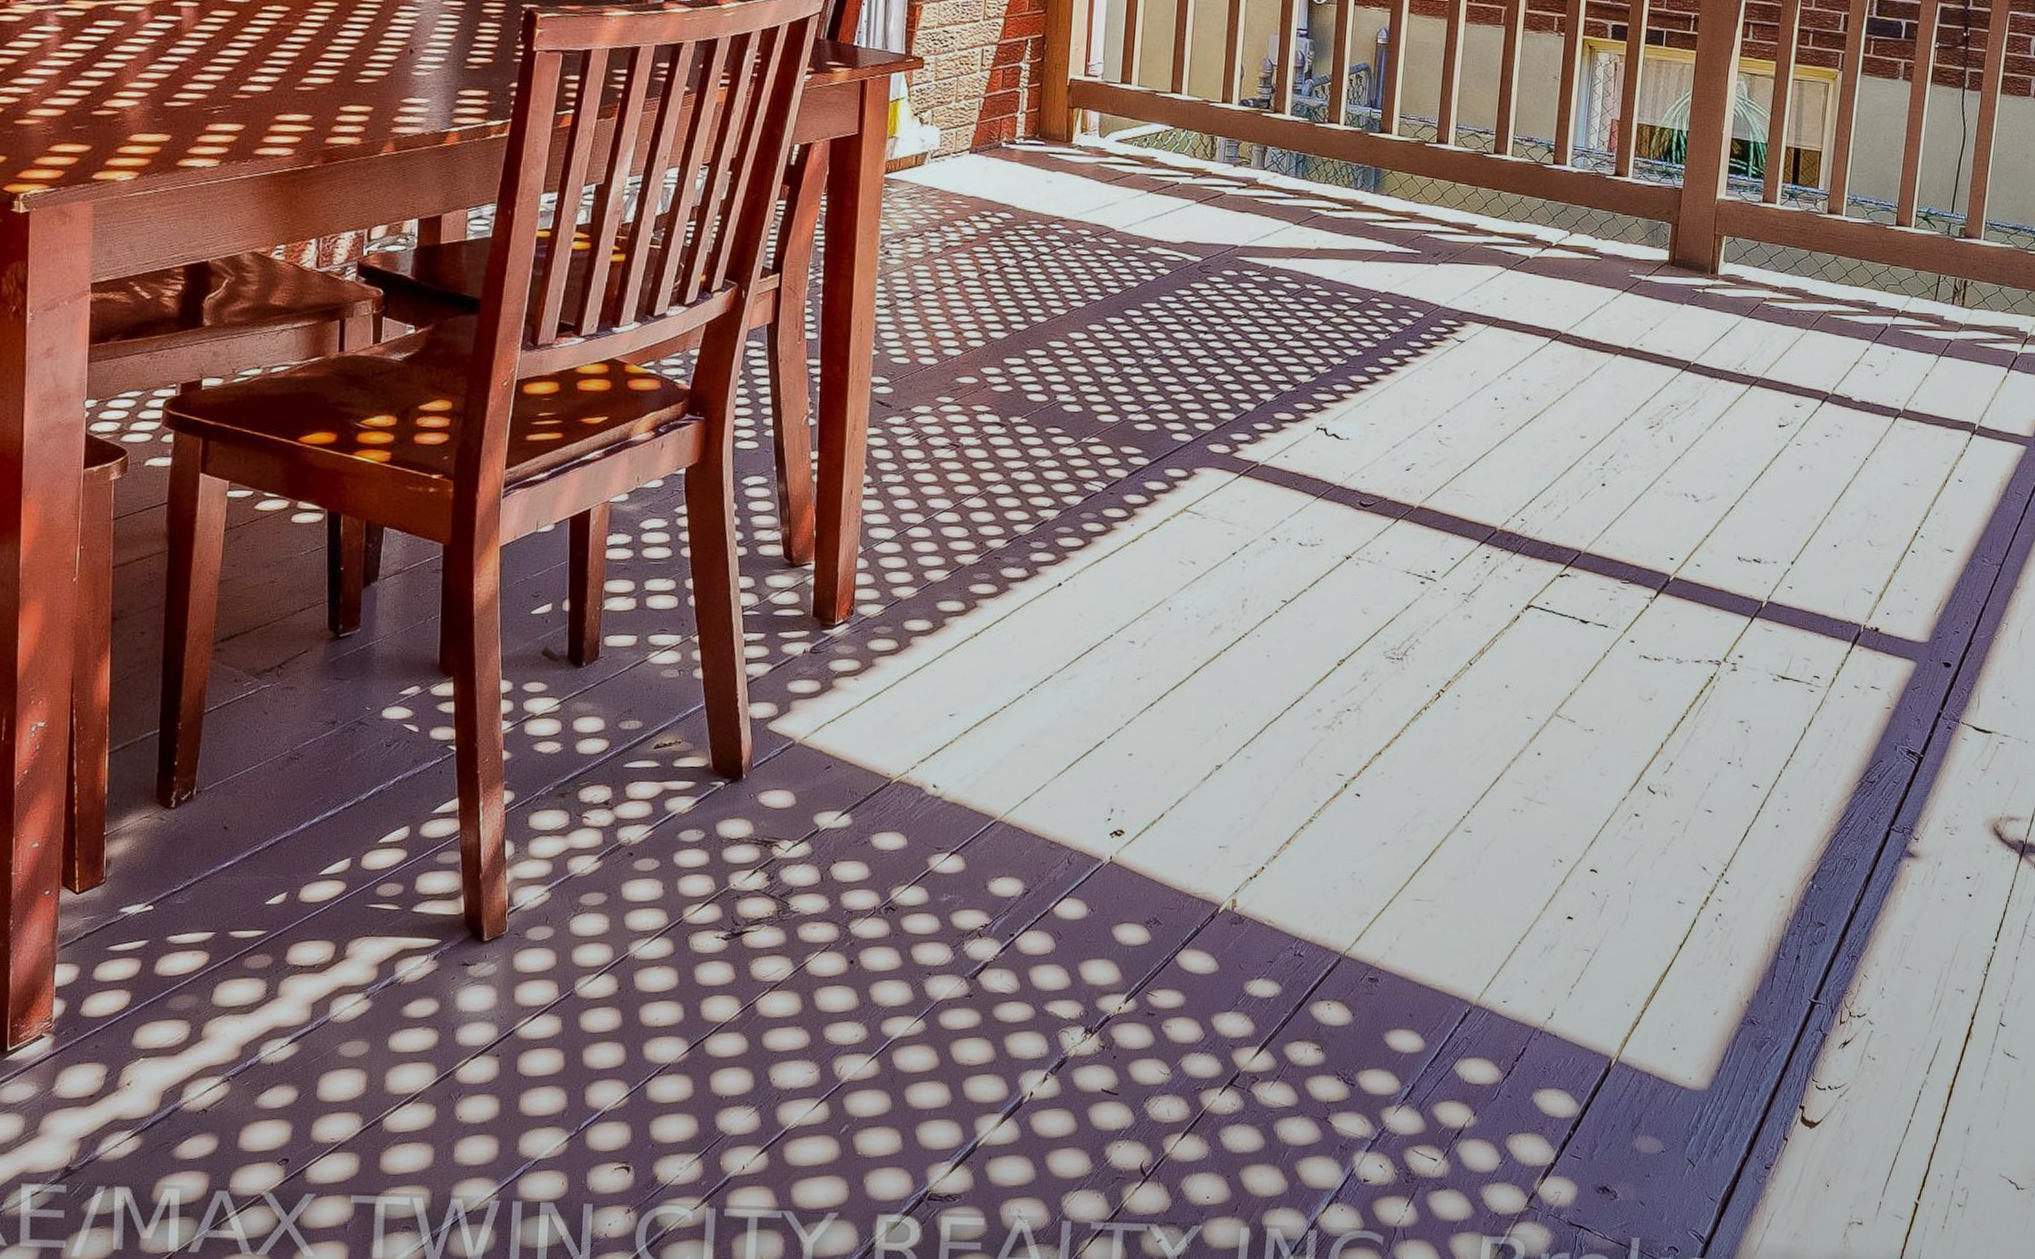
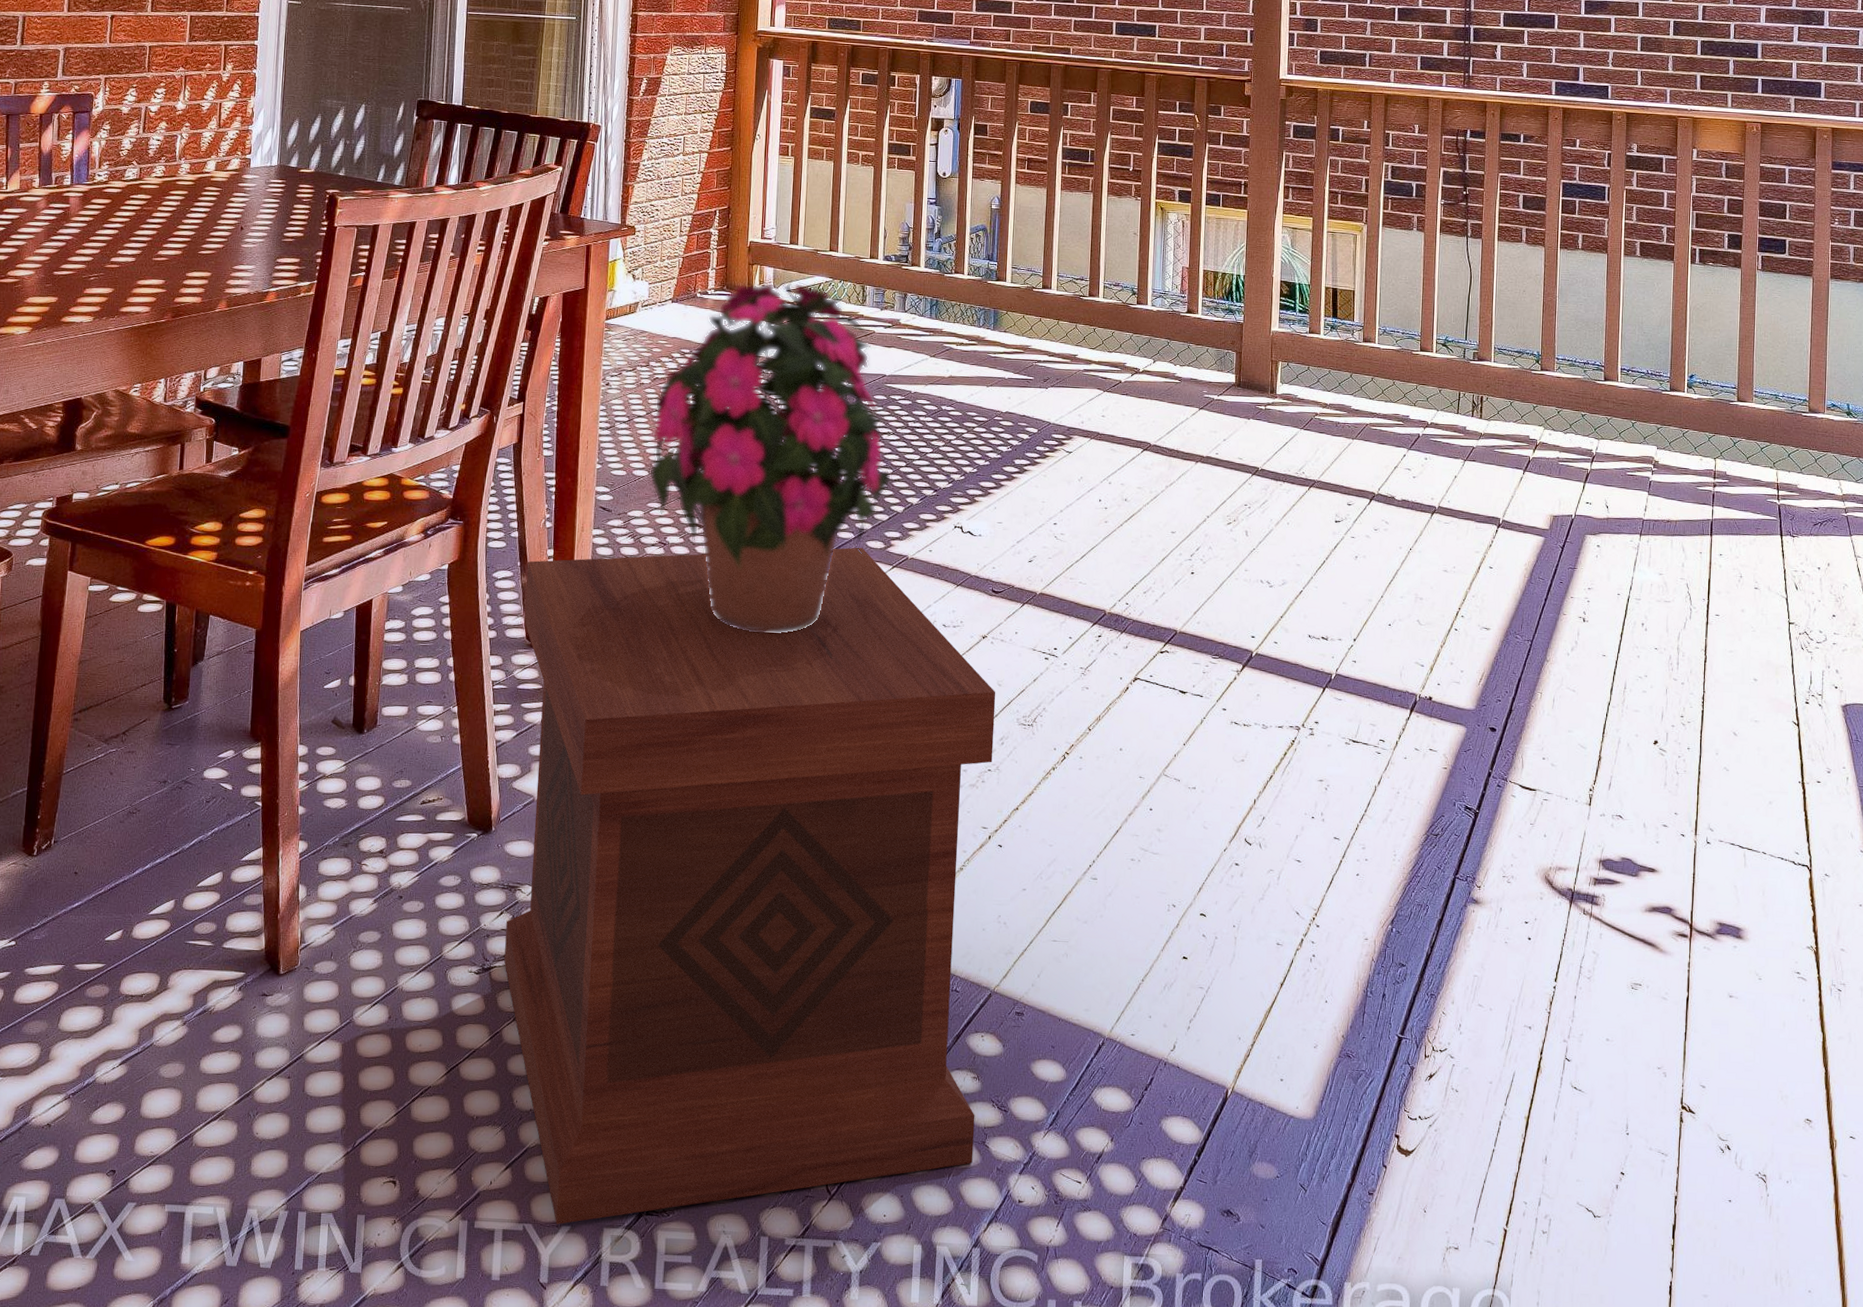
side table: none [758,451,1360,1211] -> present [504,547,996,1224]
potted flower: none [938,128,1242,553] -> present [648,280,892,634]

